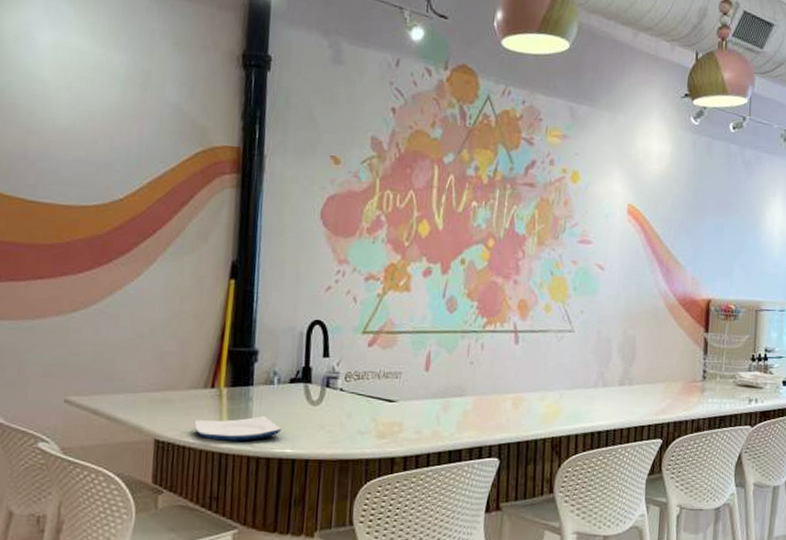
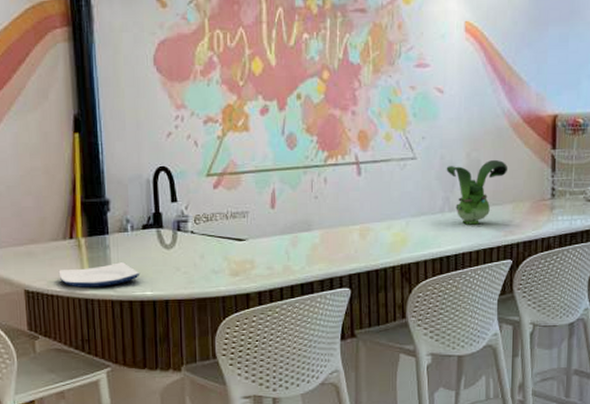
toy figurine: none [602,338,662,402] -> present [446,159,507,225]

